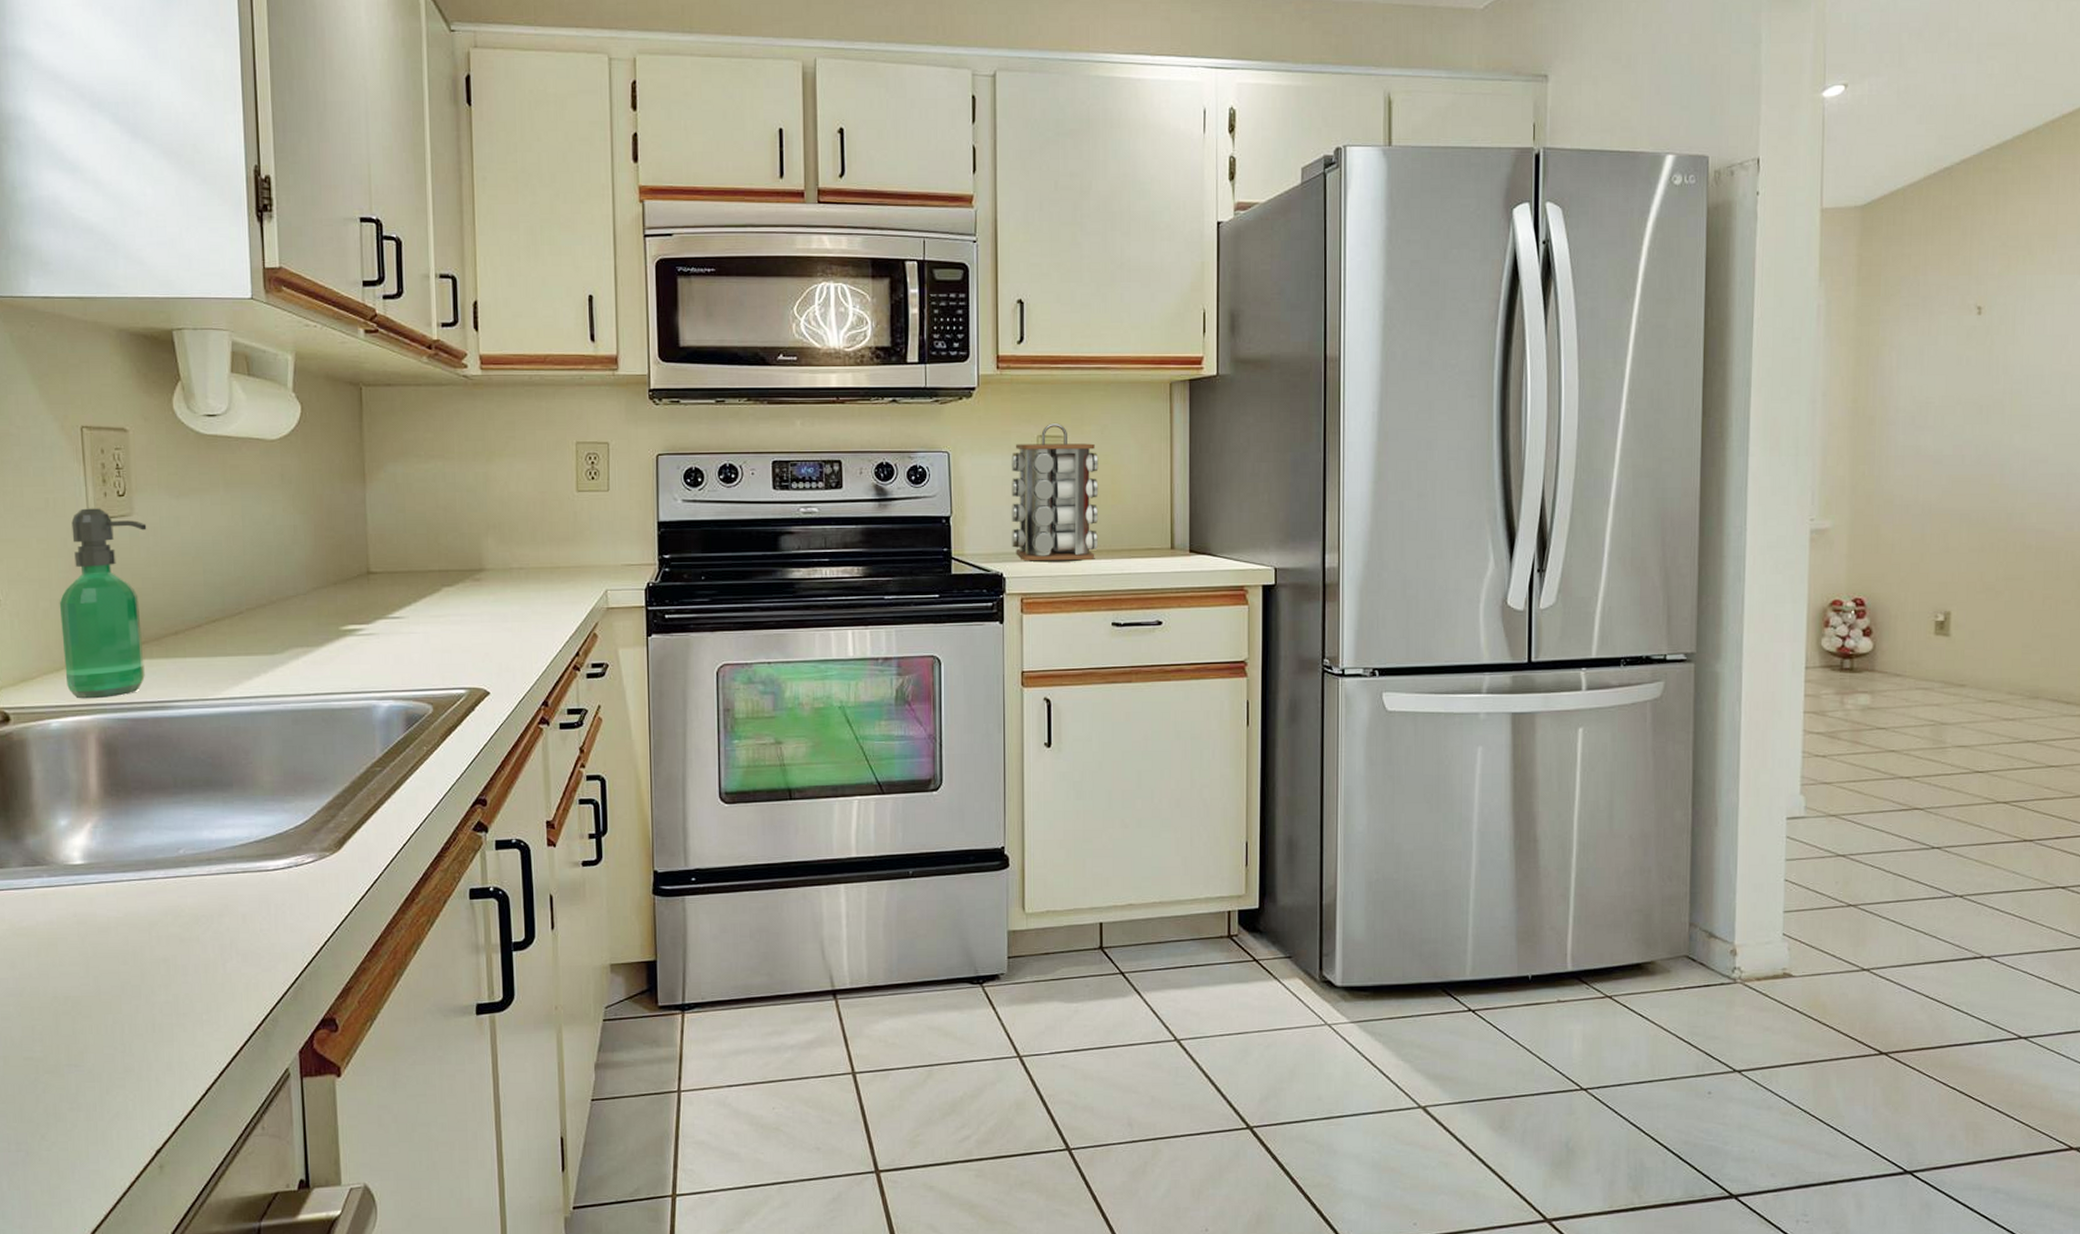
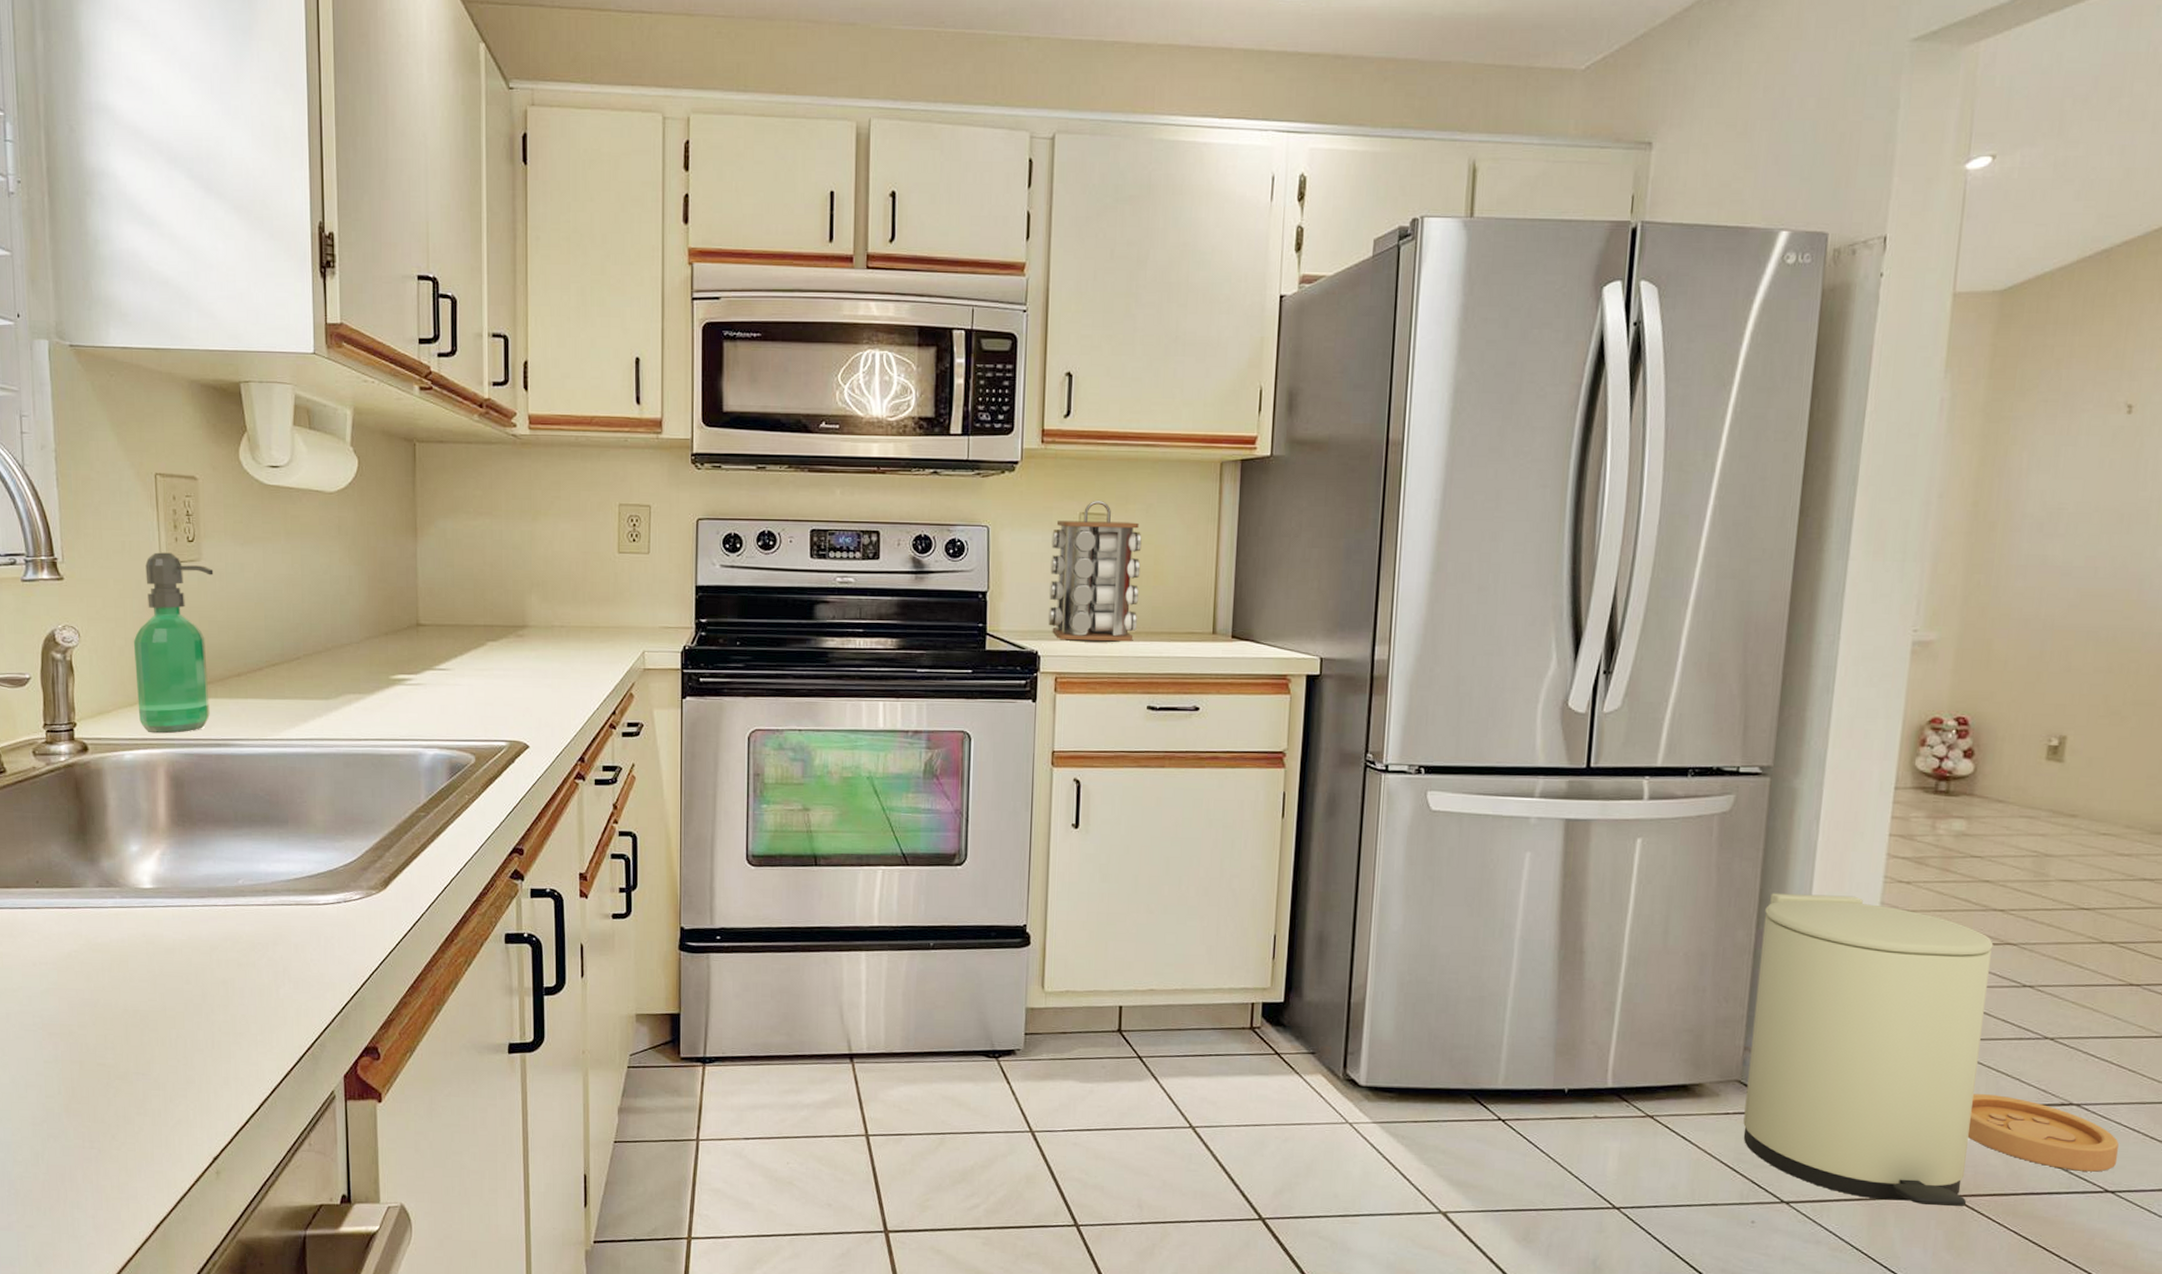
pedal bin: none [1694,772,1903,1064] -> present [1743,893,1994,1207]
pet bowl: none [1894,953,2027,1020] -> present [1967,1094,2119,1172]

